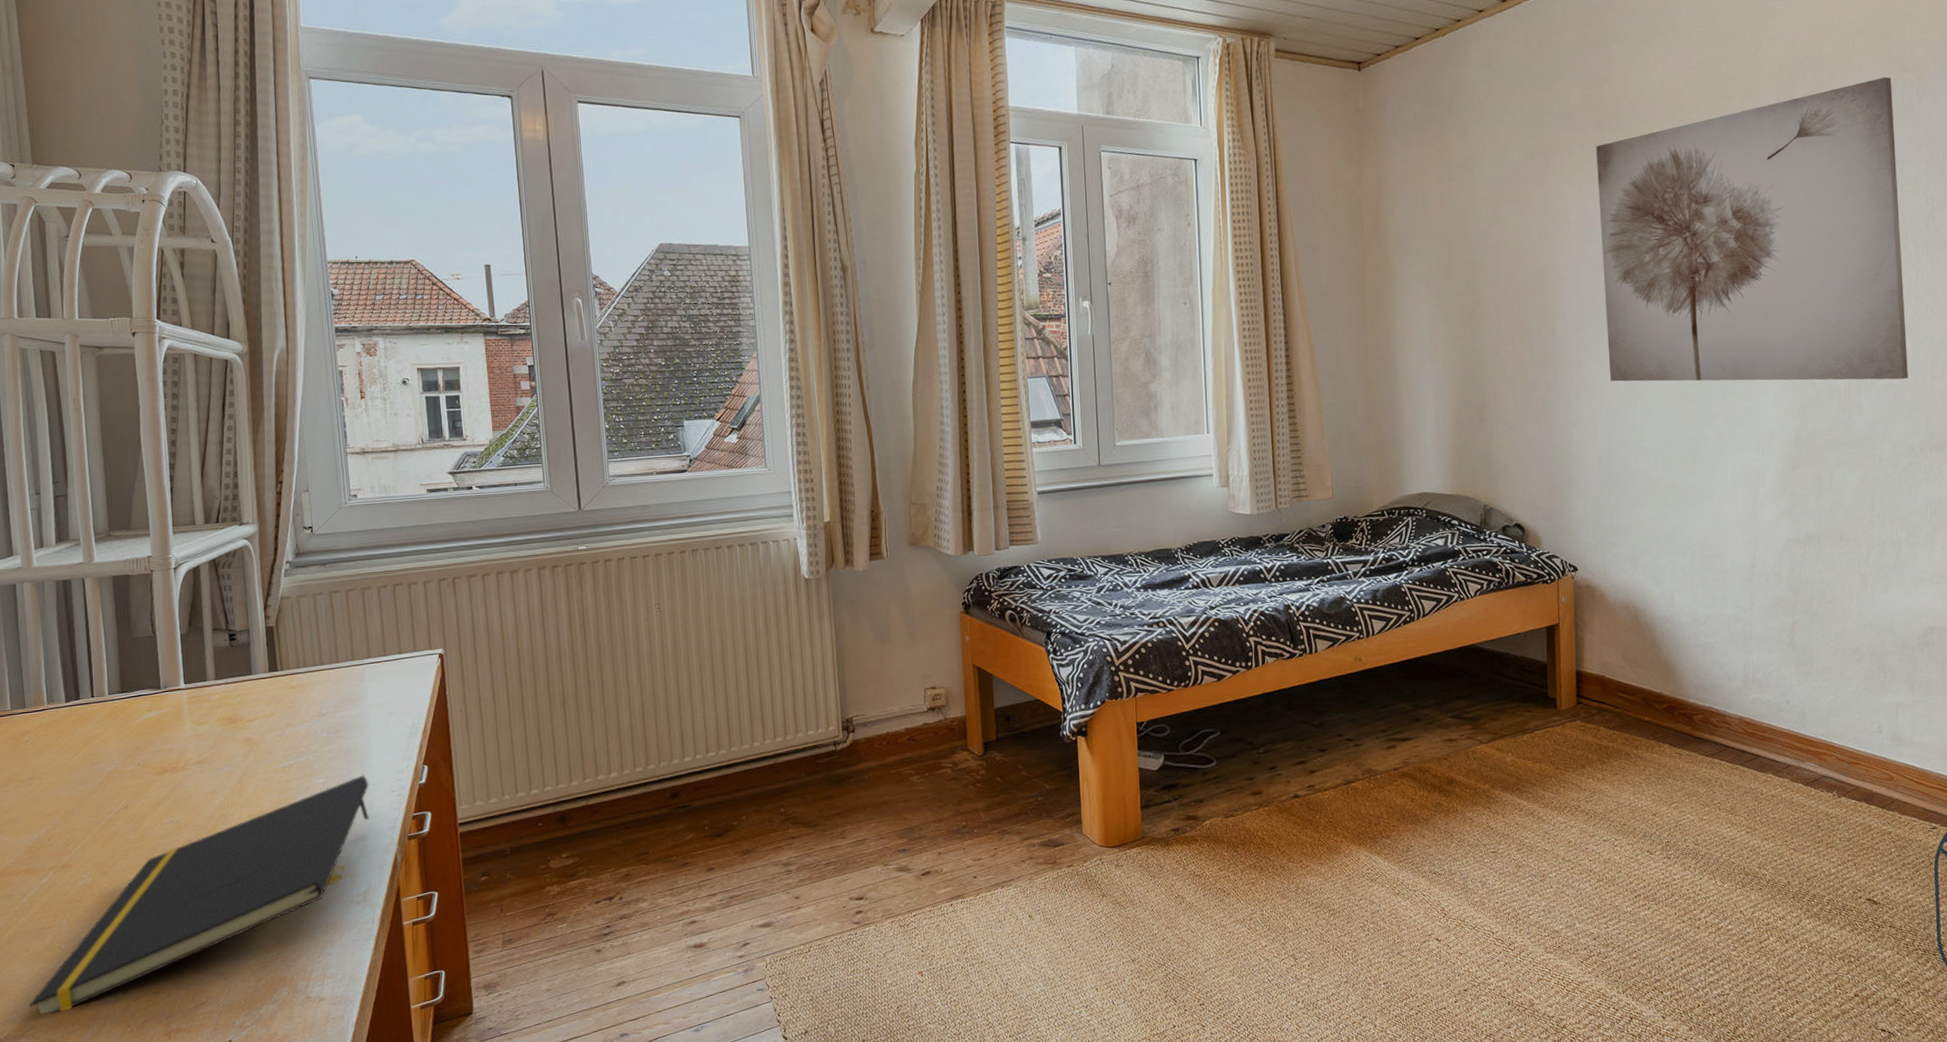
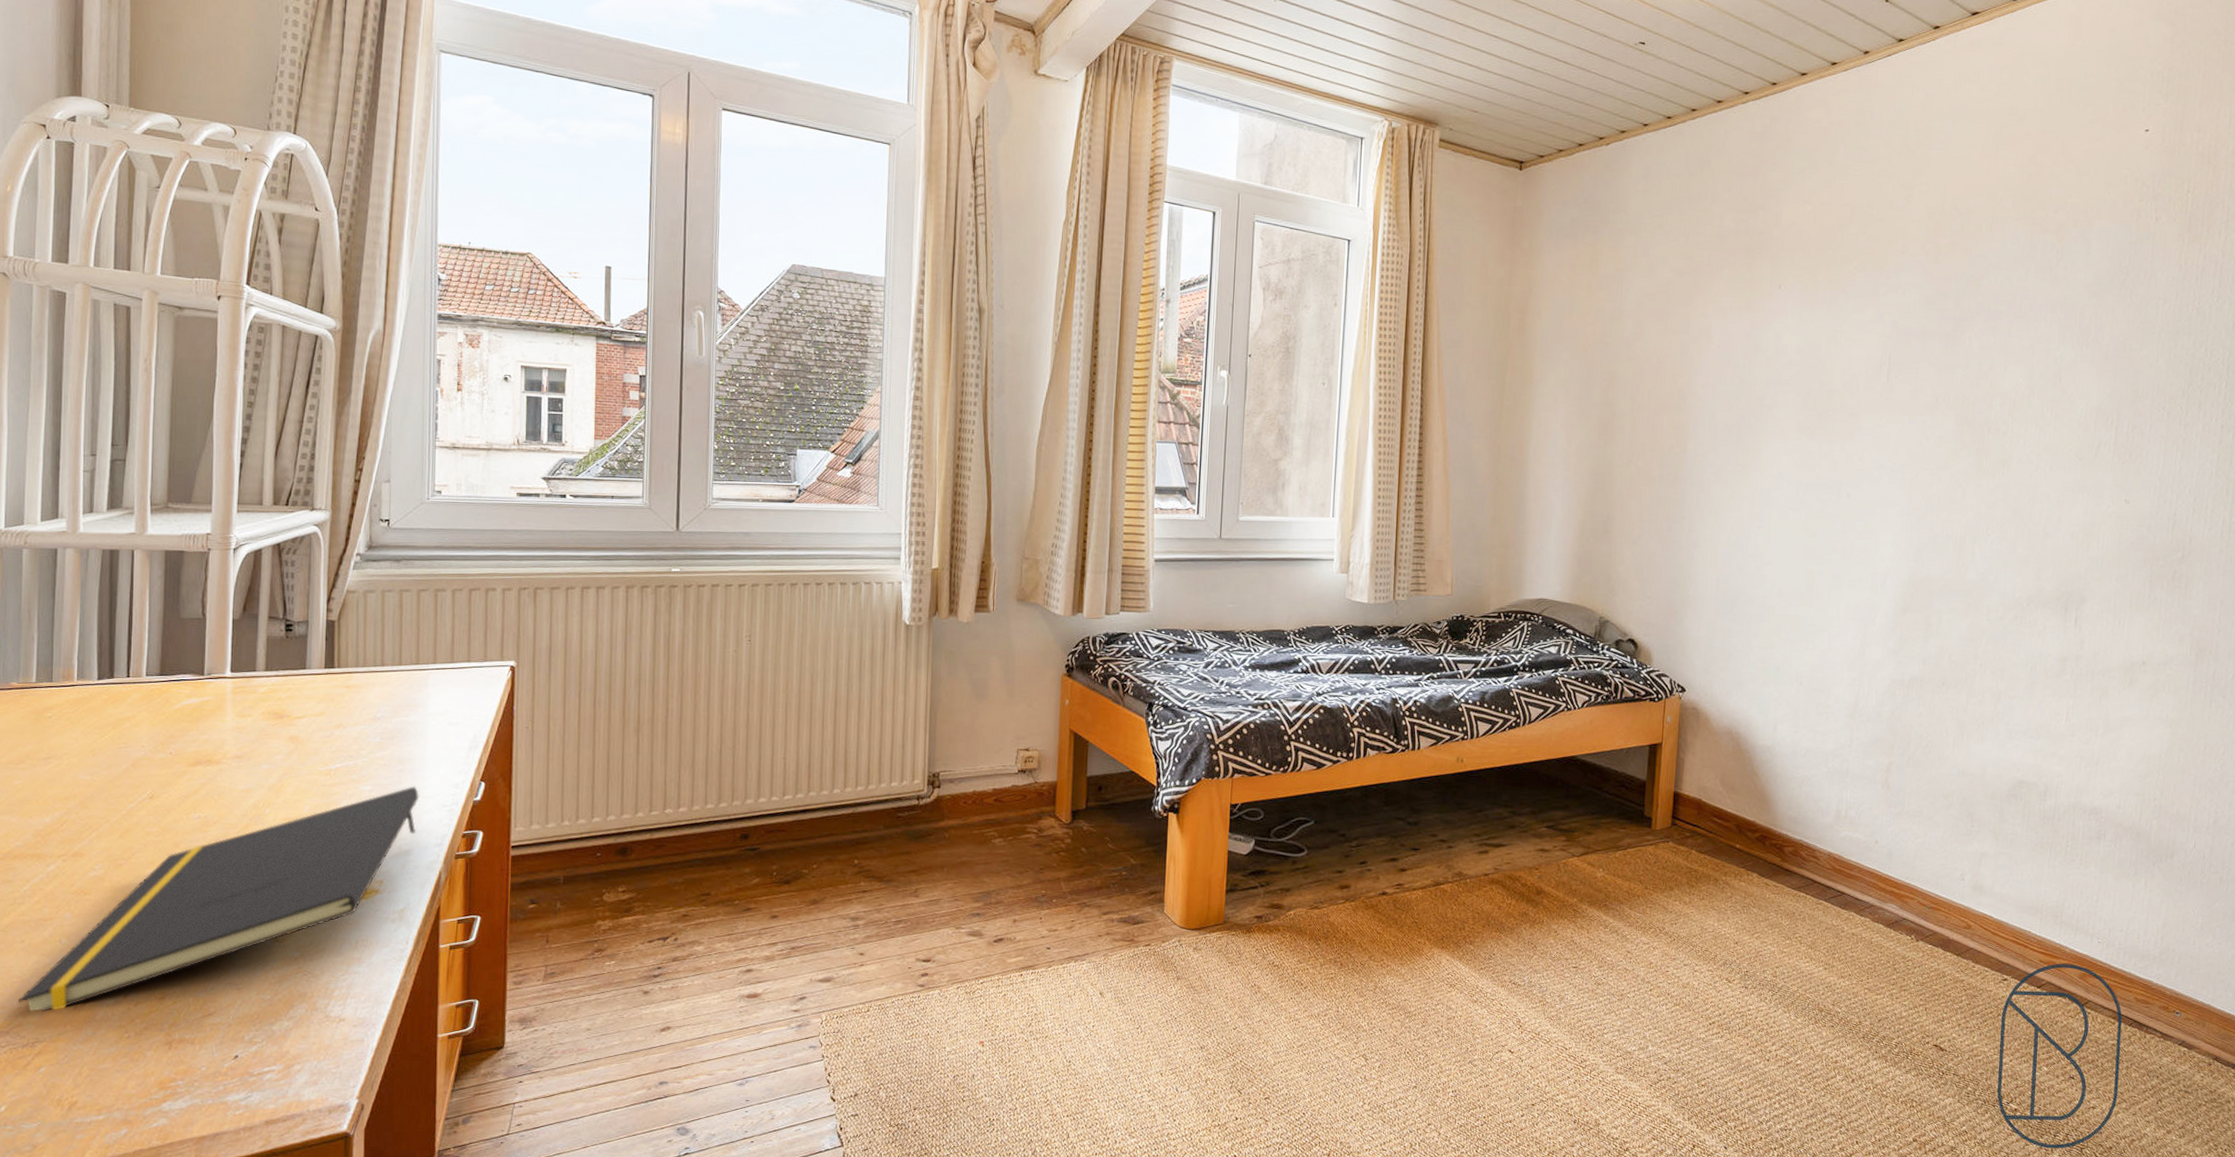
wall art: present [1596,76,1908,382] -> none [1735,235,2034,533]

